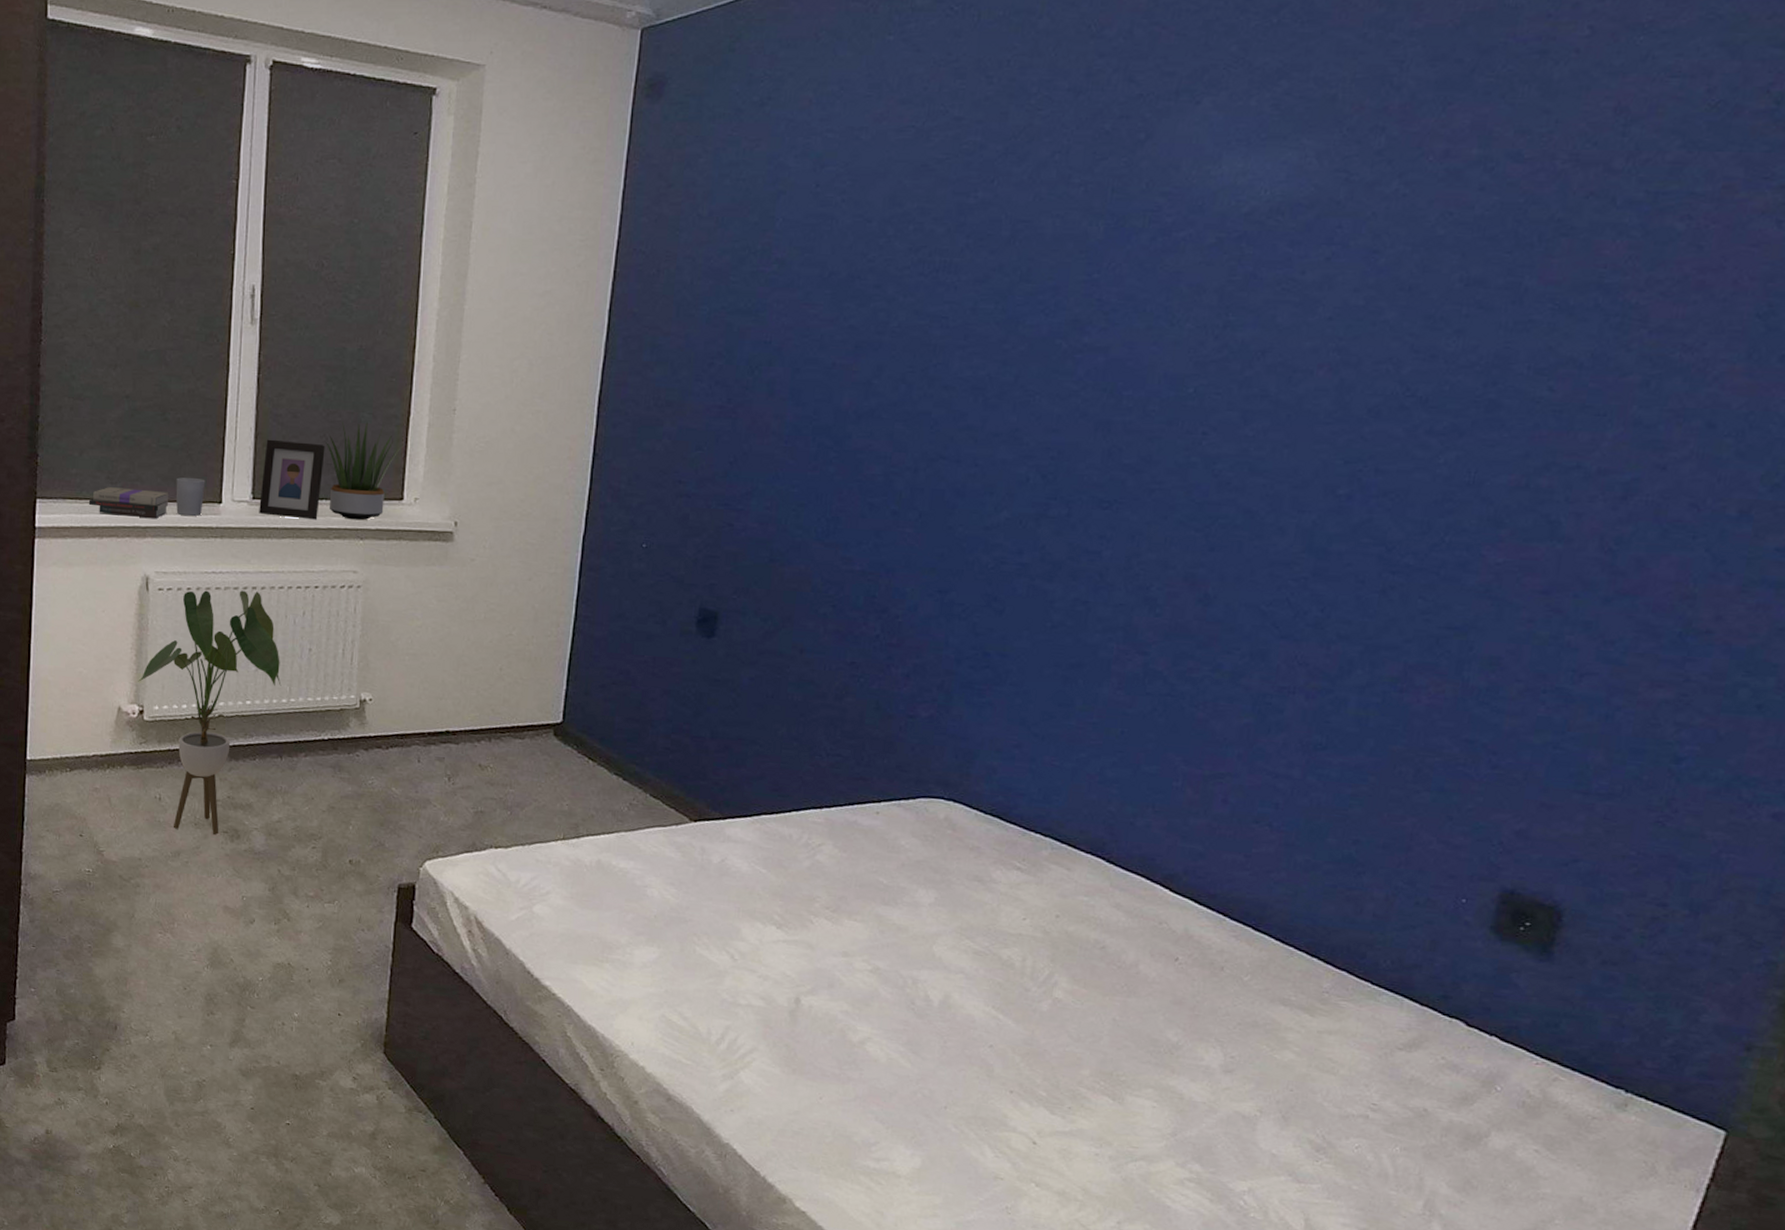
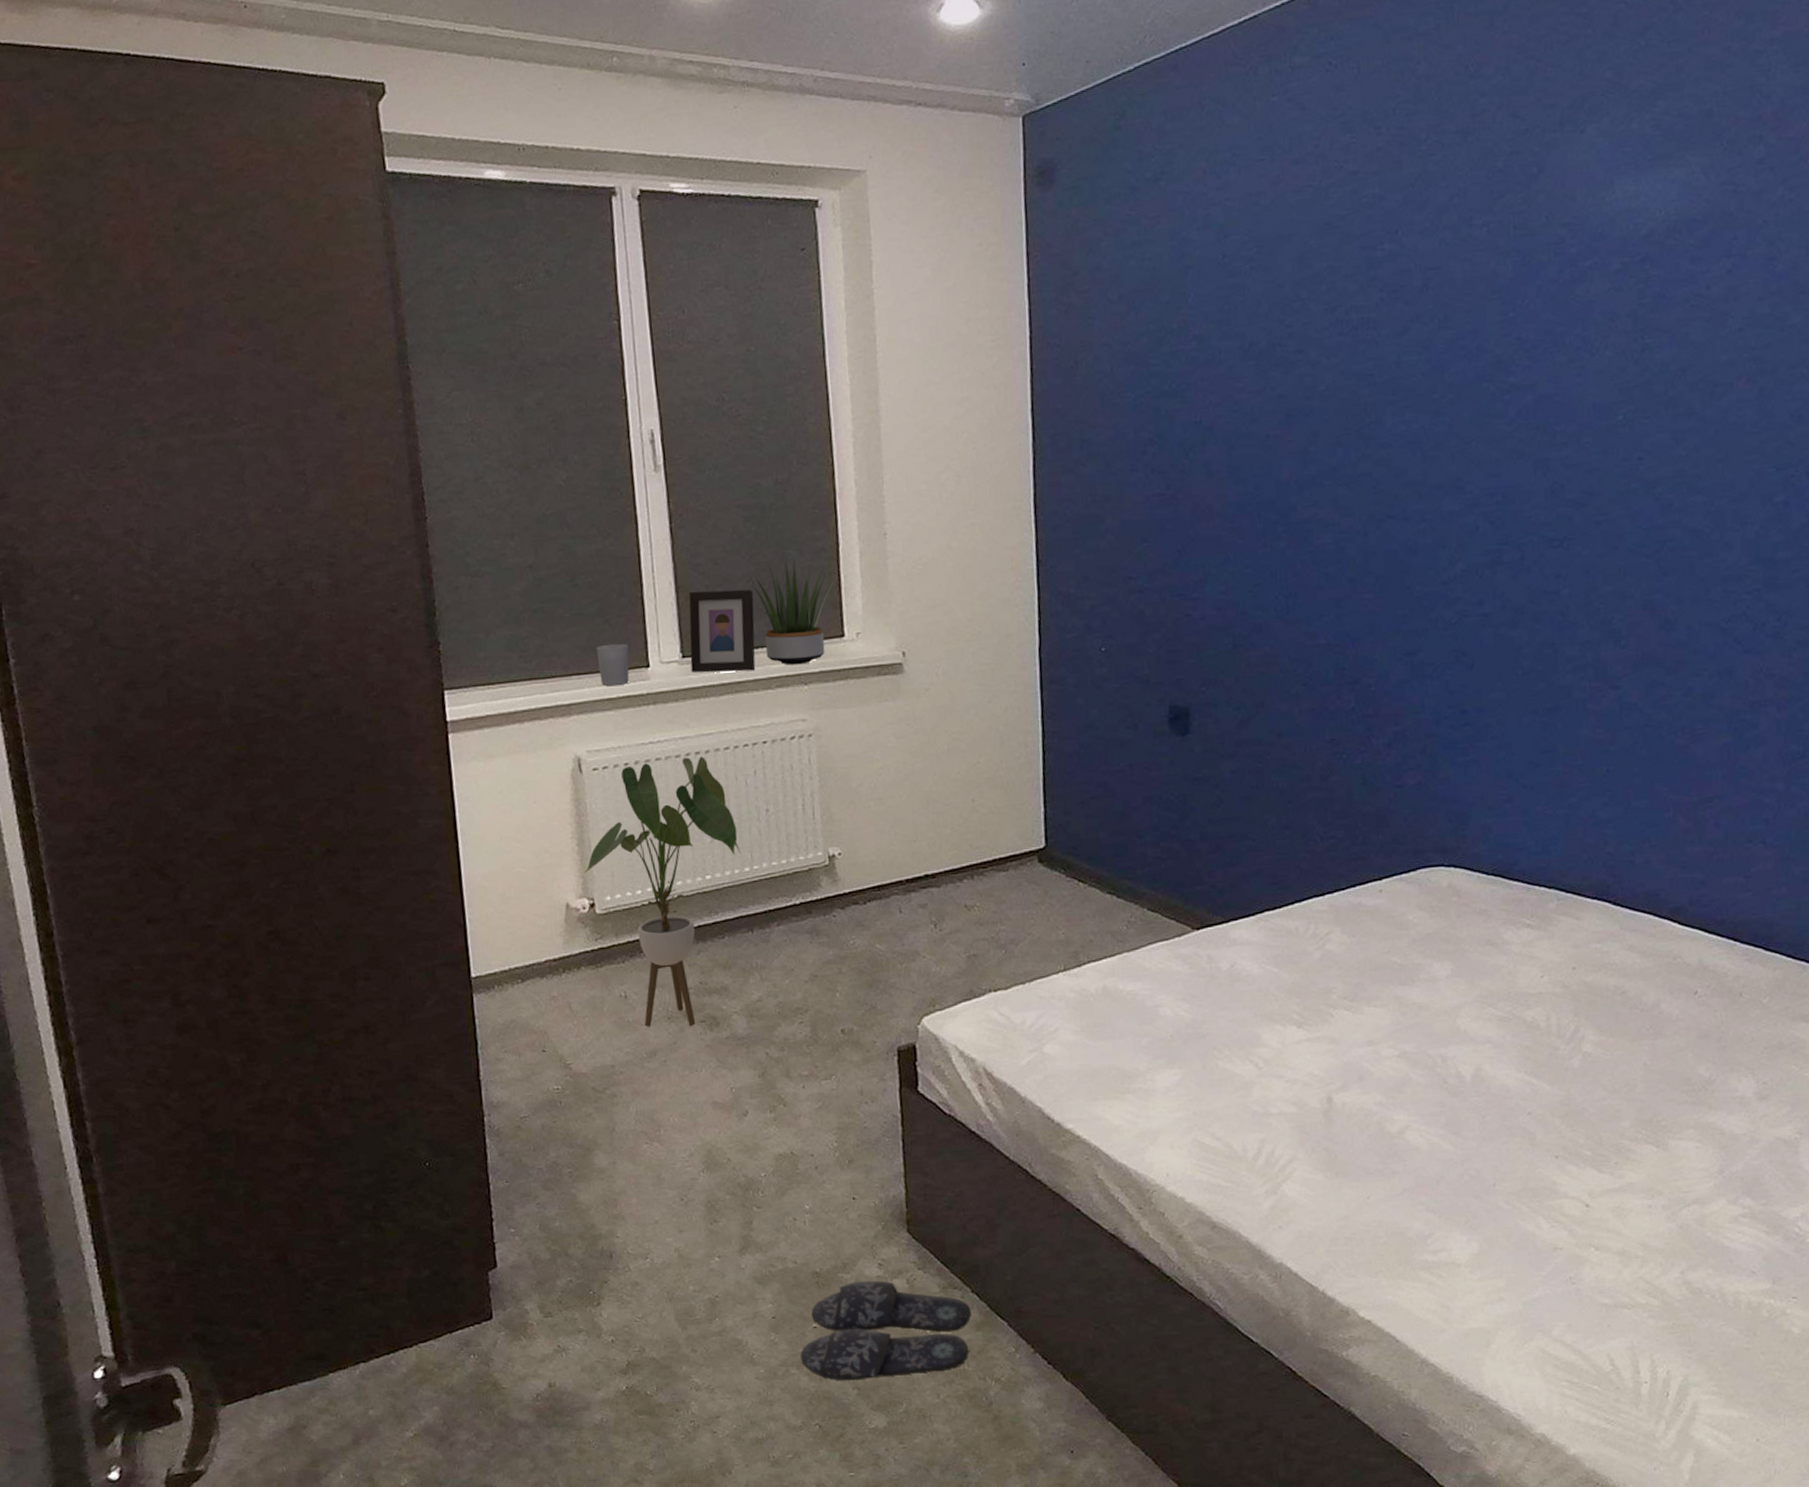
books: present [88,487,169,518] -> none [502,663,592,696]
slippers: none [271,1089,431,1184] -> present [800,1280,971,1381]

